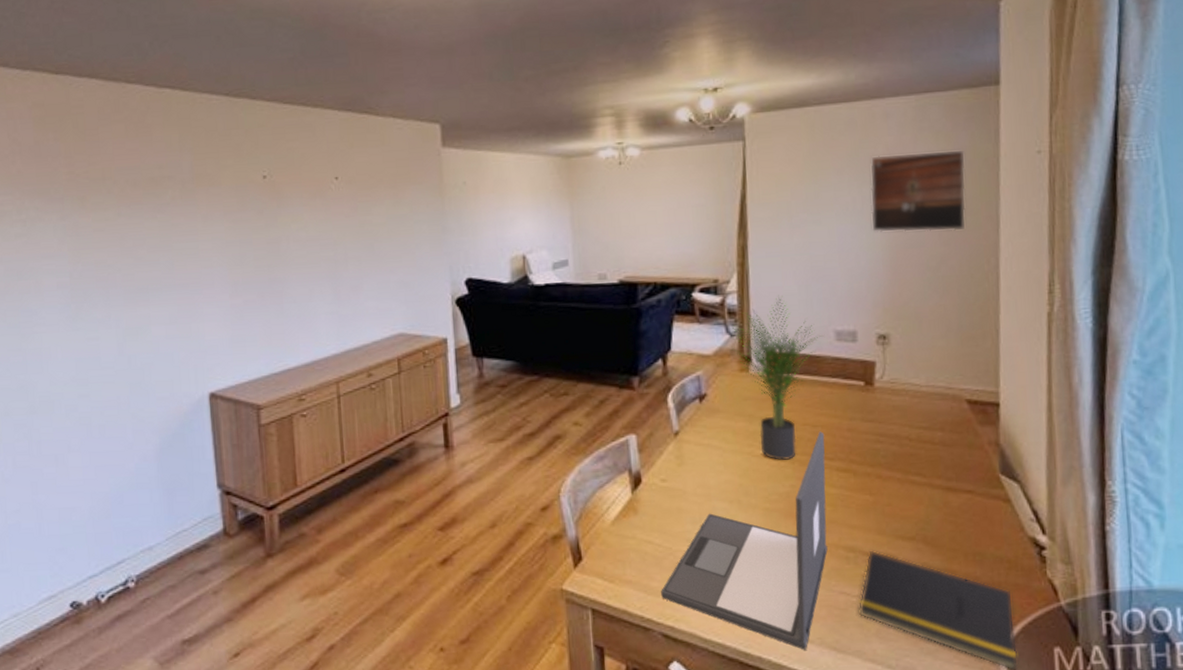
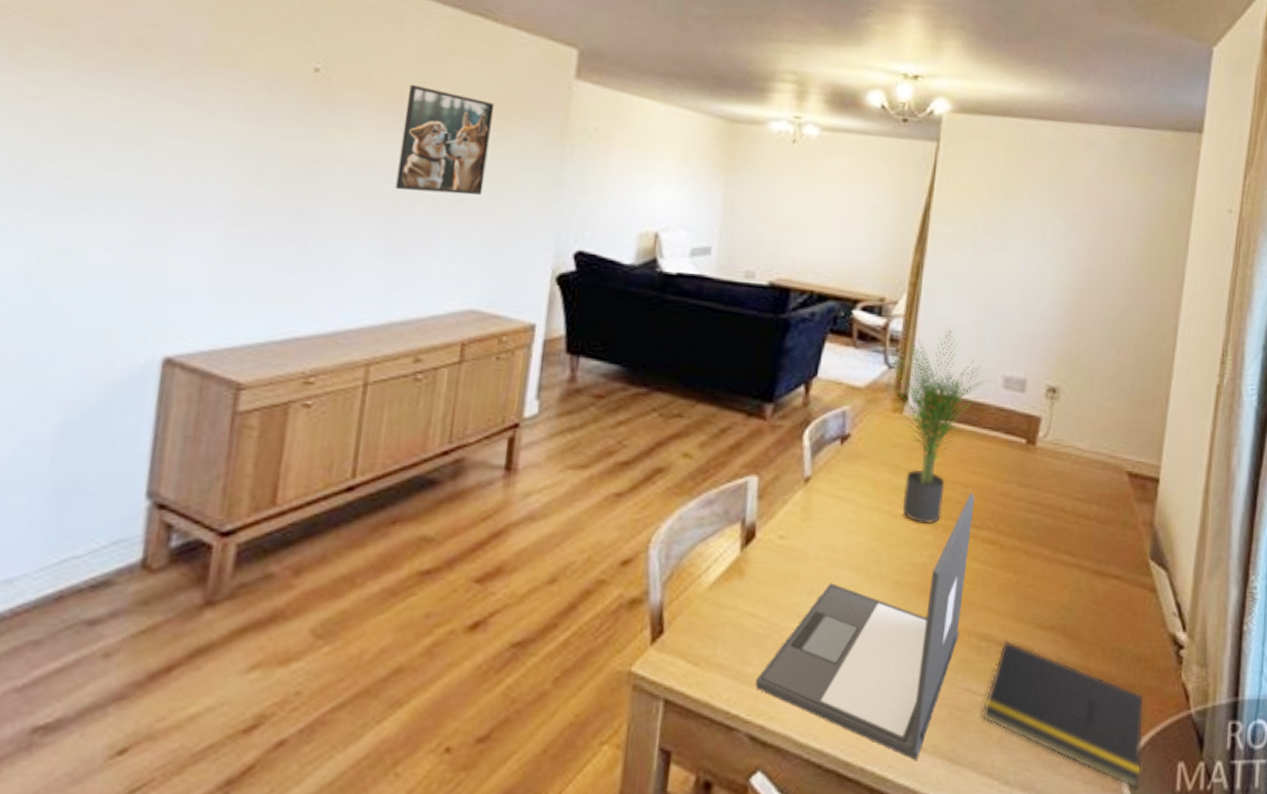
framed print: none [327,174,392,254] -> present [395,84,495,196]
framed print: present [870,151,966,233] -> none [1058,186,1160,282]

